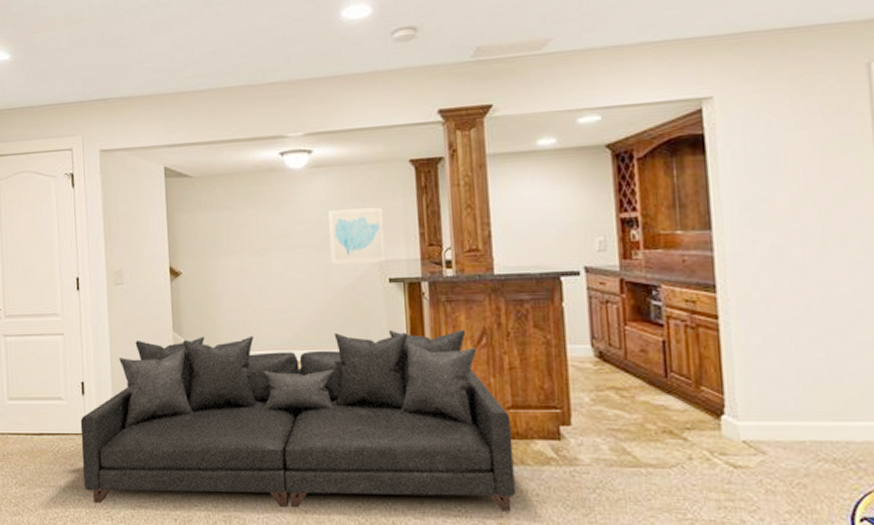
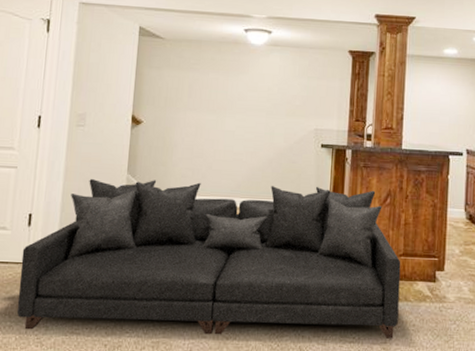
wall art: present [328,207,387,264] -> none [276,83,324,130]

